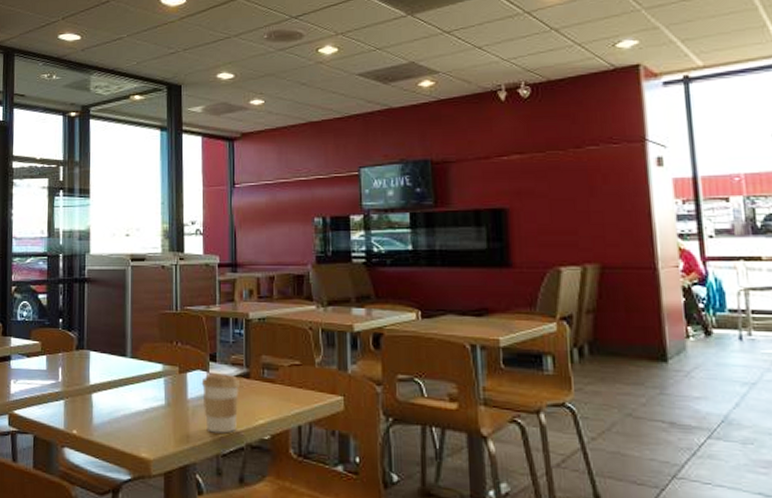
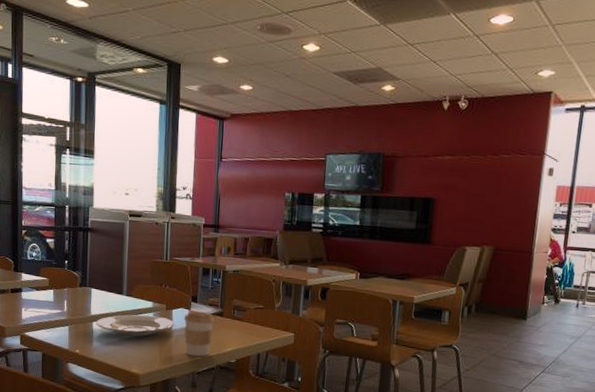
plate: none [96,381,190,410] -> present [96,314,174,337]

